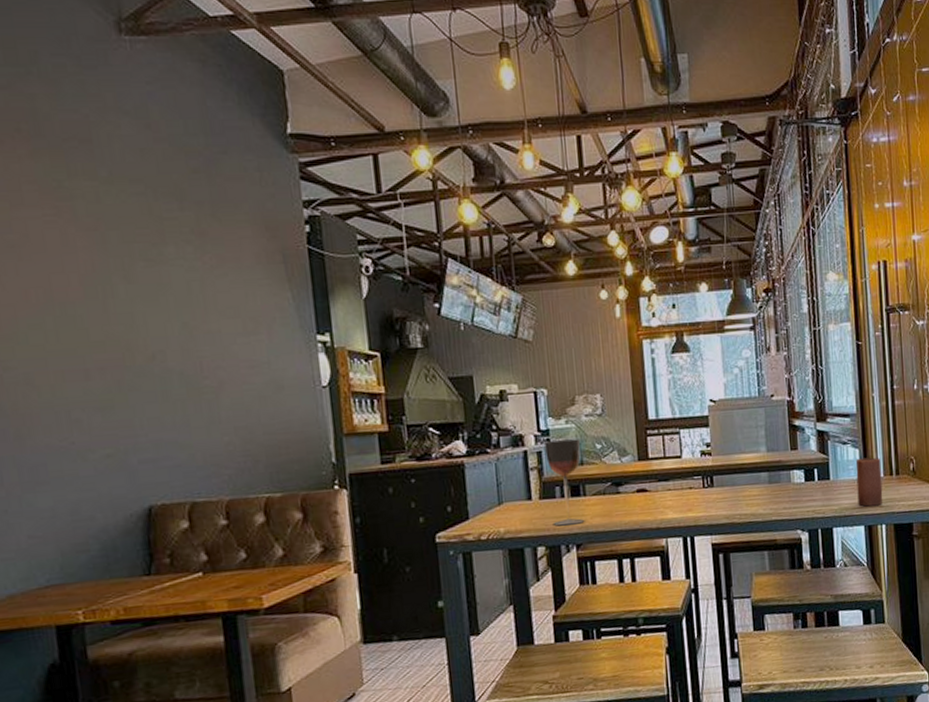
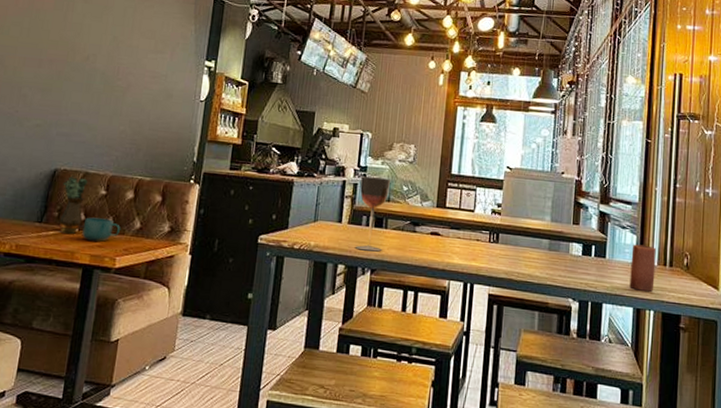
vase: none [165,508,206,581] -> present [59,174,88,234]
cup: none [207,552,259,584] -> present [82,217,120,242]

